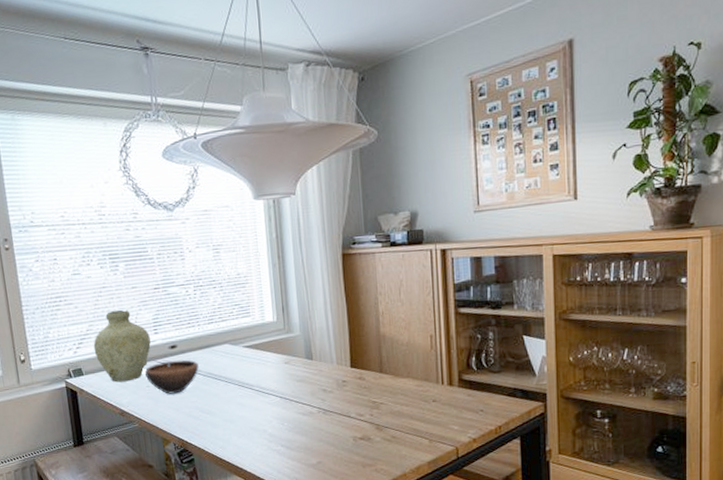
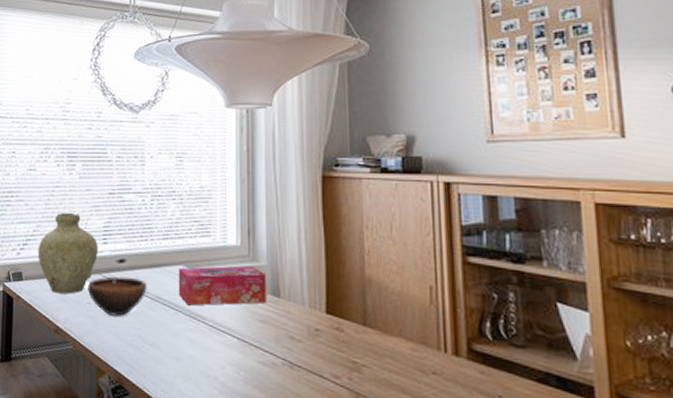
tissue box: none [224,337,302,377] -> present [178,266,266,306]

